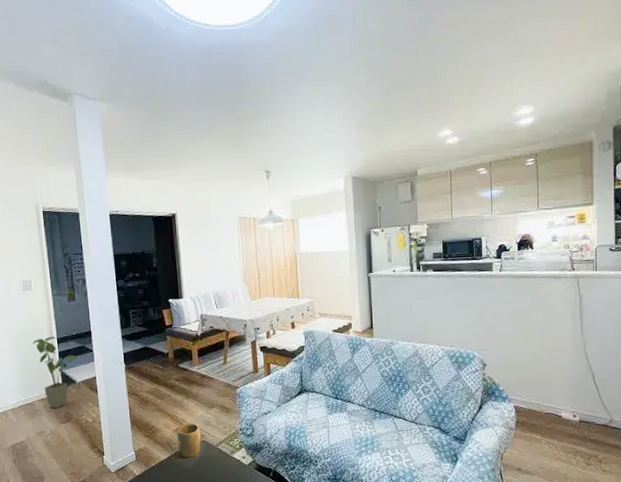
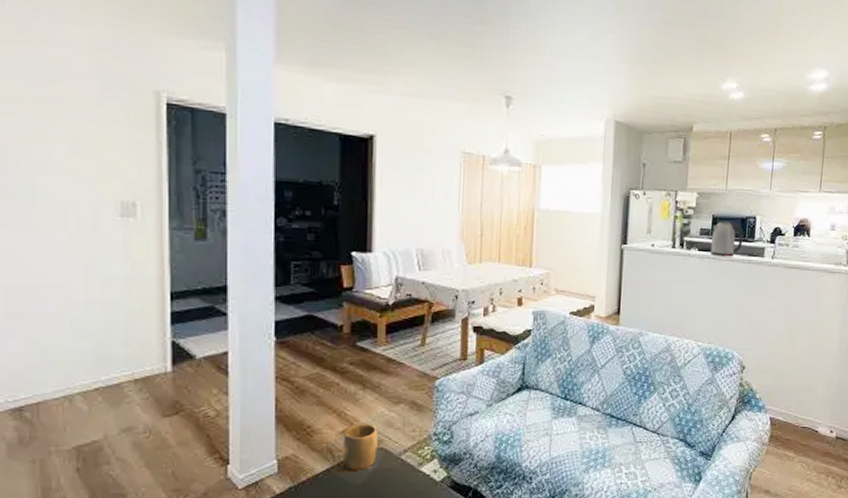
house plant: present [33,336,78,409] -> none [129,288,202,395]
kettle: none [444,244,472,275] -> present [711,221,743,257]

